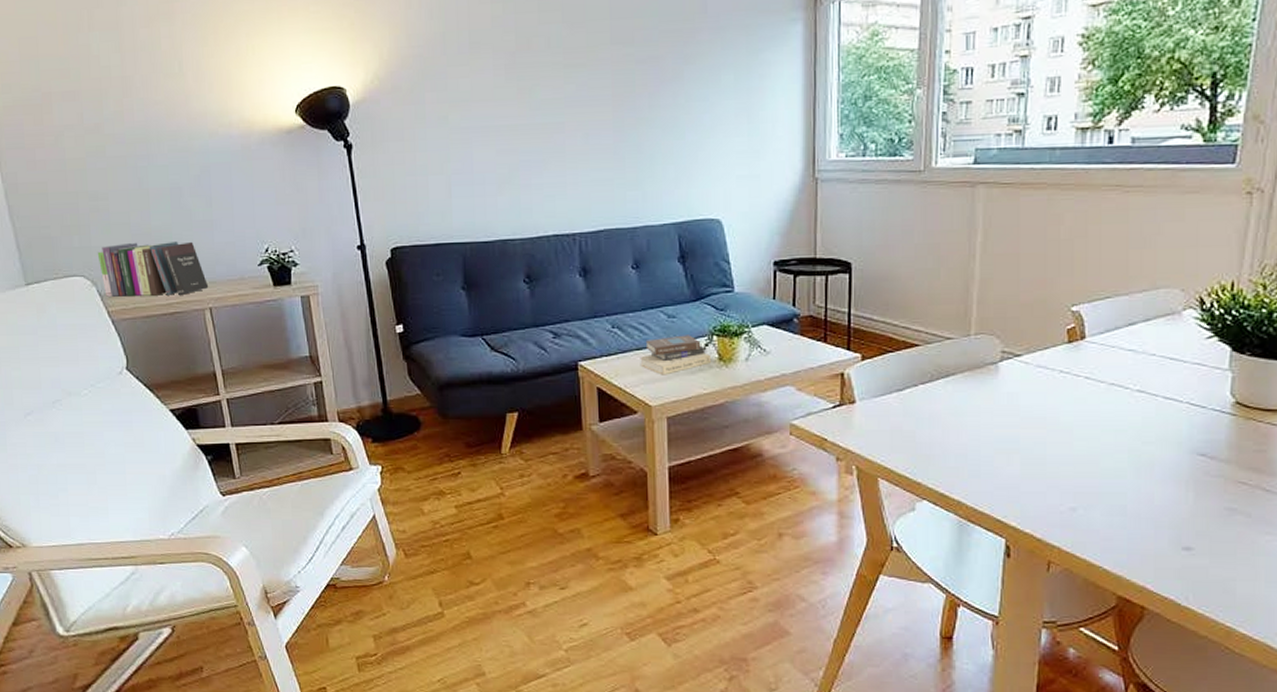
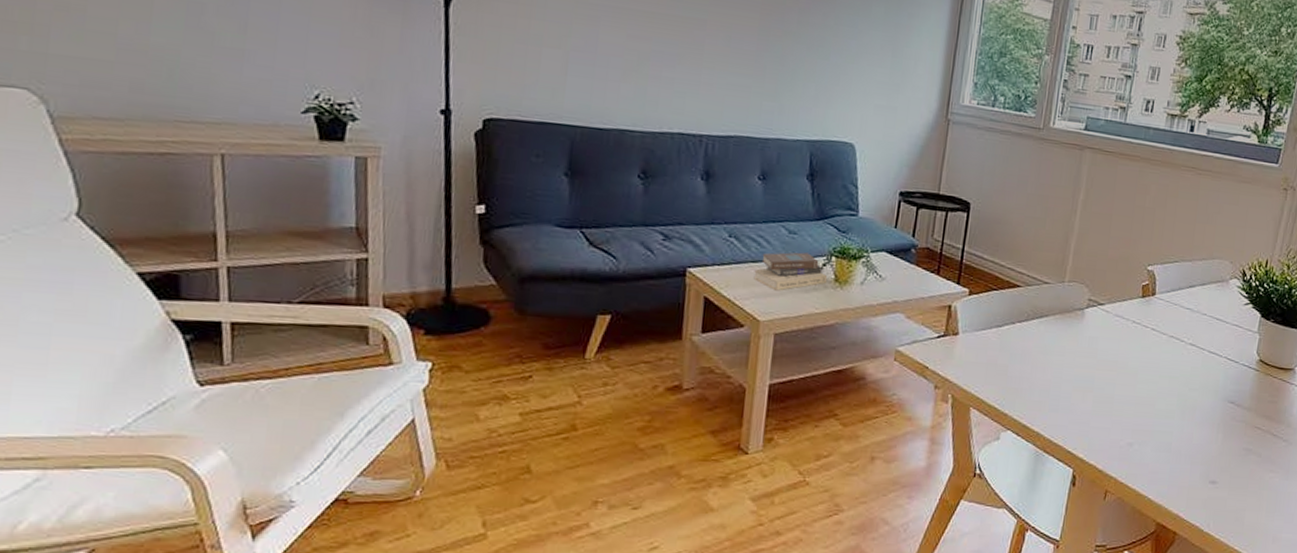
books: present [97,241,209,297] -> none [55,56,225,134]

